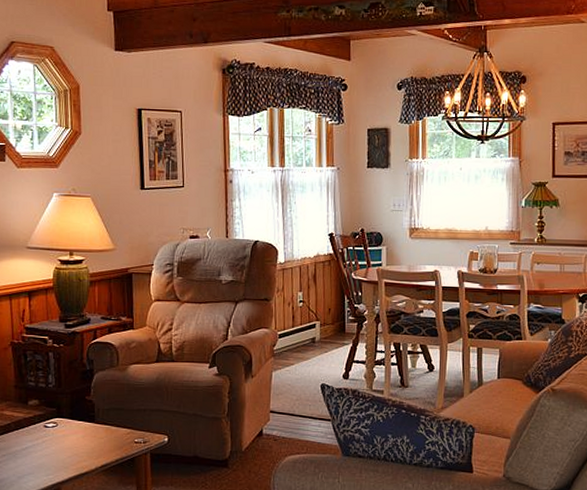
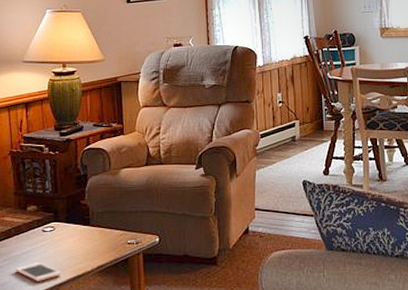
cell phone: none [14,459,64,479] -> present [15,263,62,281]

